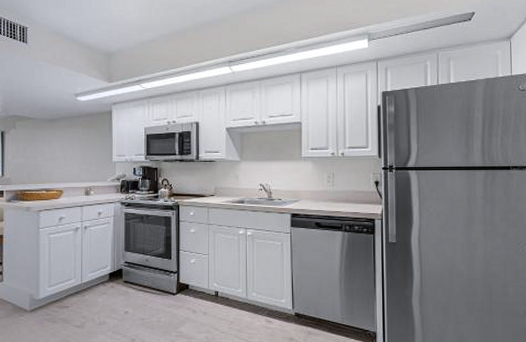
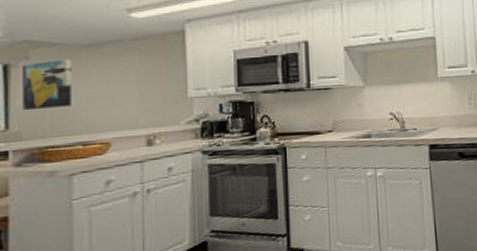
wall art: none [12,129,40,164] -> present [23,59,71,111]

